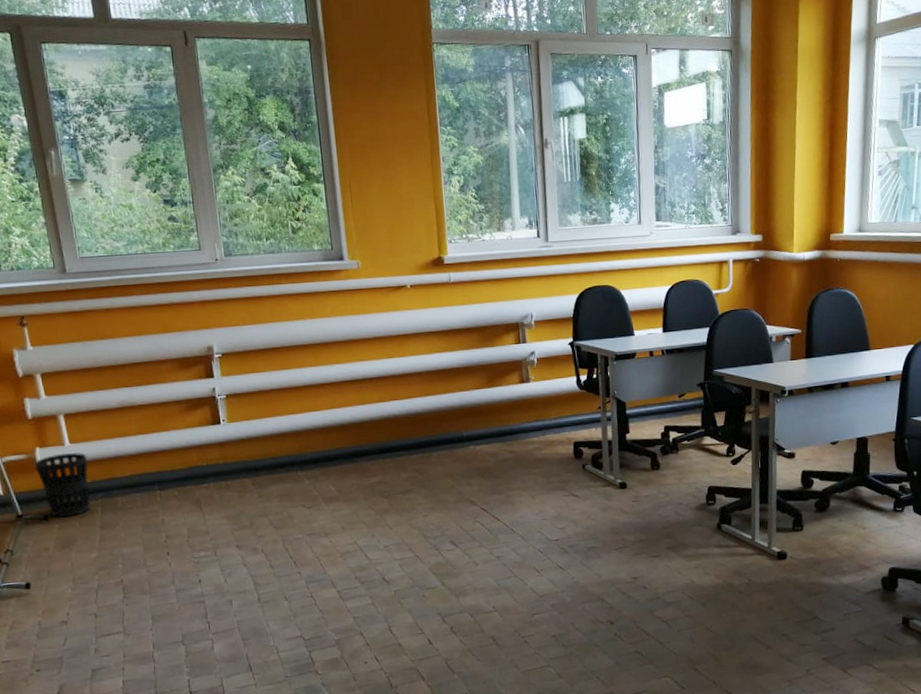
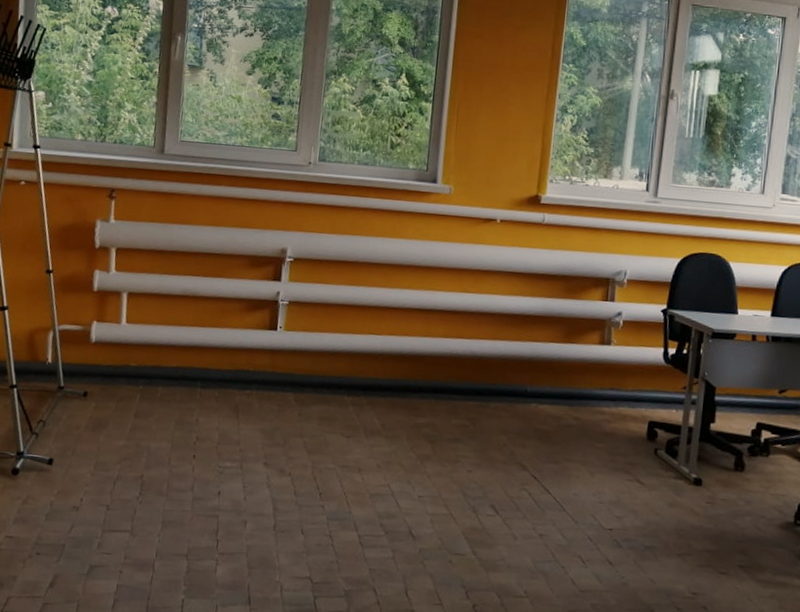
wastebasket: present [34,452,91,517] -> none [87,331,140,398]

